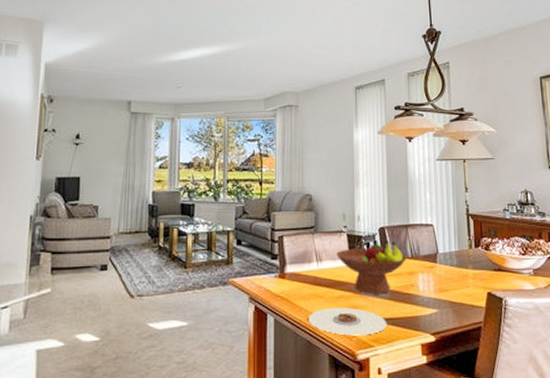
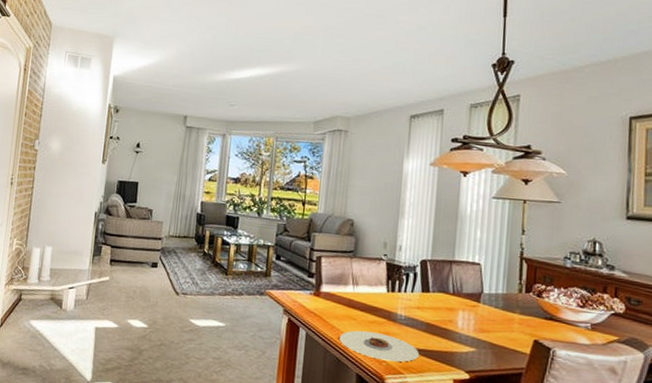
fruit bowl: present [336,239,407,294] -> none [373,272,448,326]

